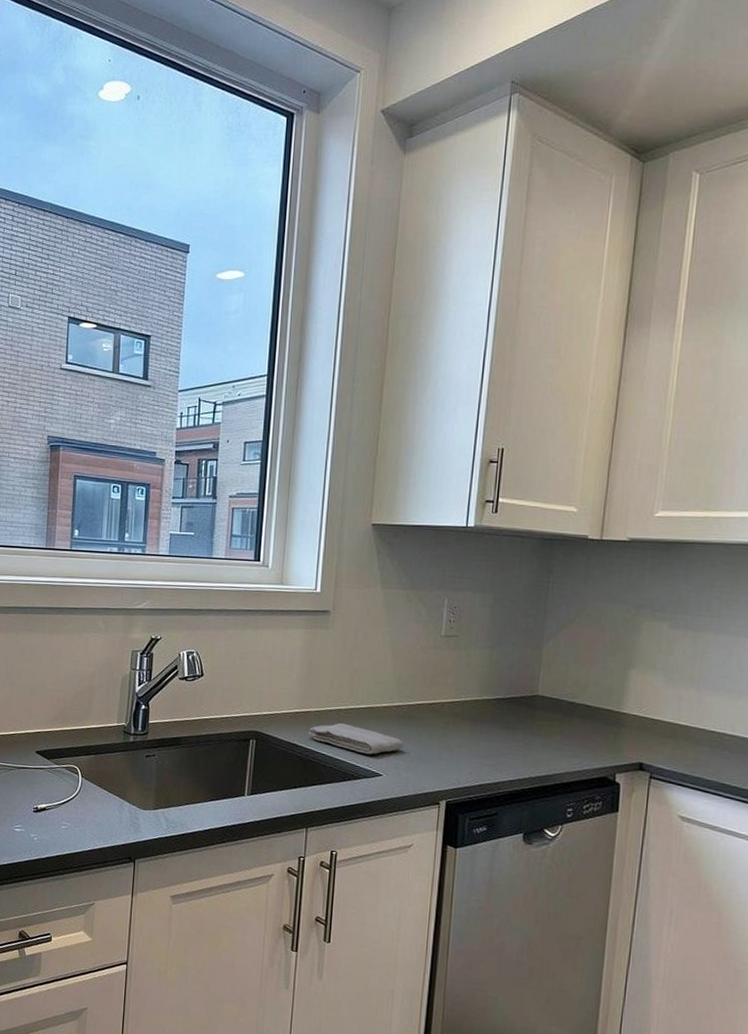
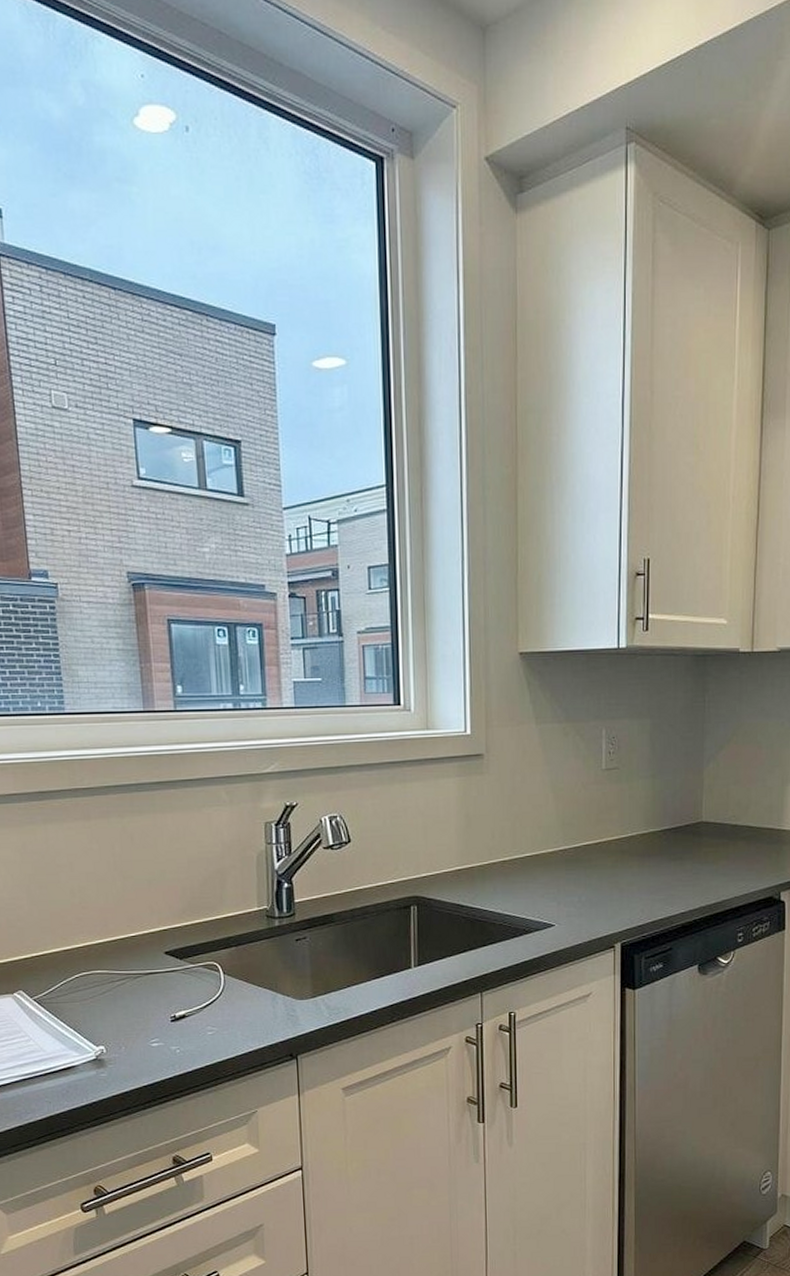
washcloth: present [308,723,404,755] -> none [472,875,573,906]

